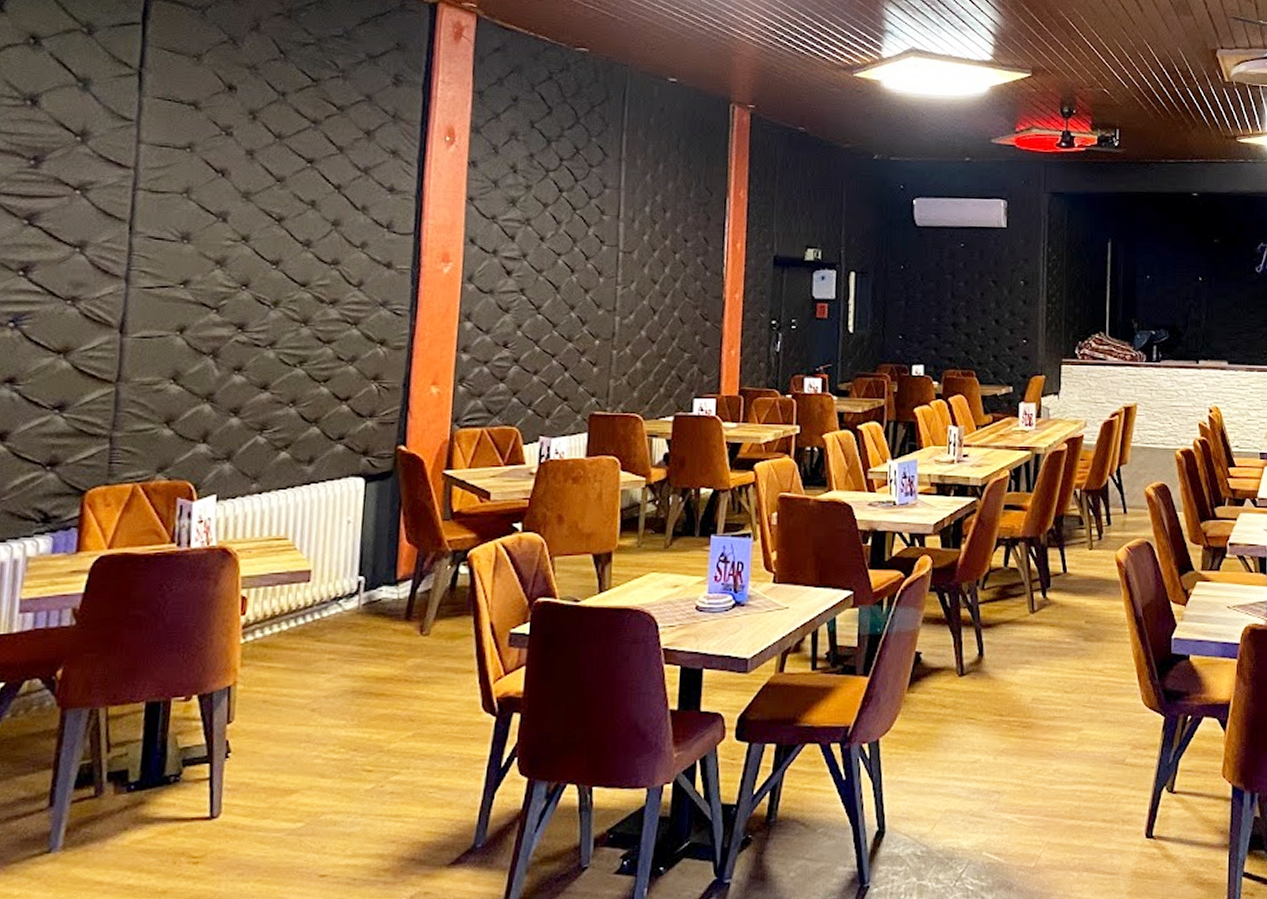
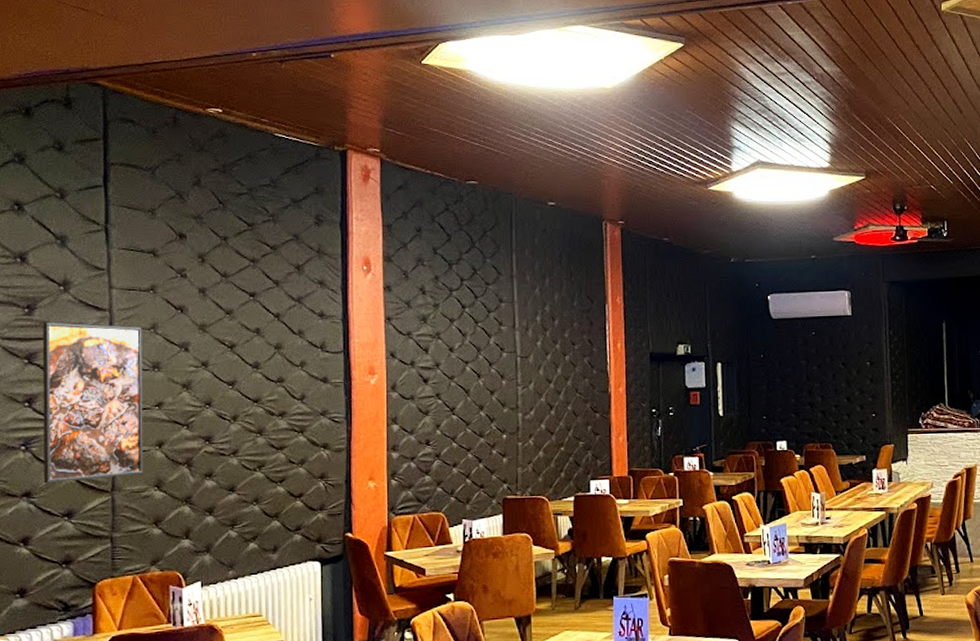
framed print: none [32,177,173,369] -> present [42,322,143,484]

